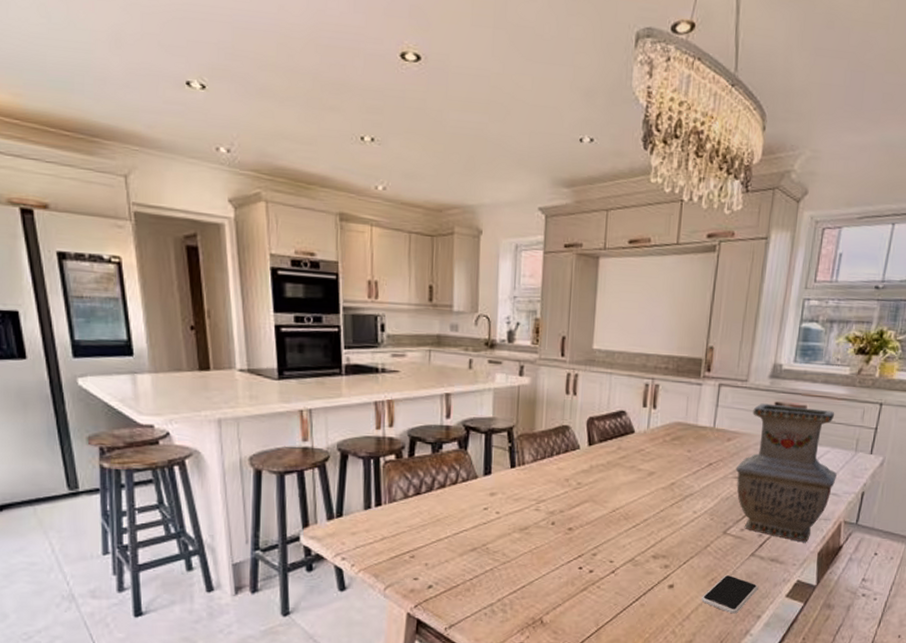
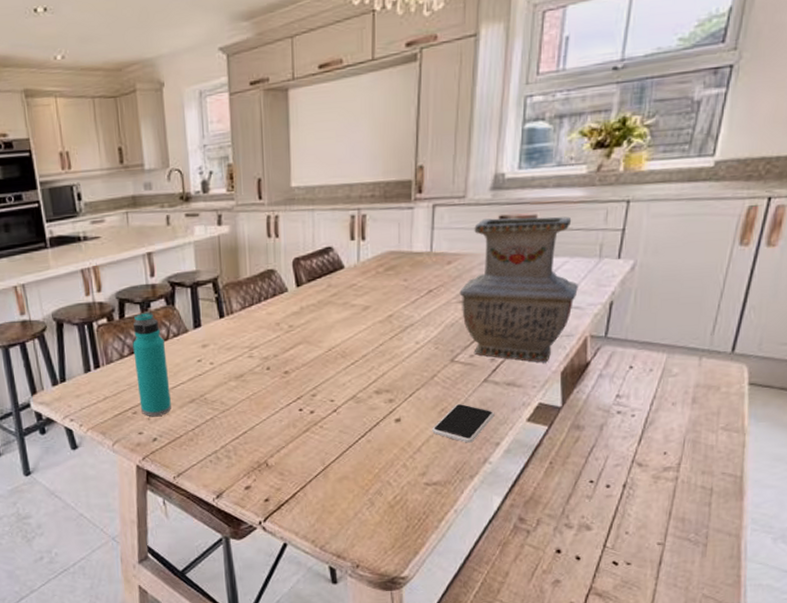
water bottle: none [418,453,453,562] -> present [133,311,171,416]

